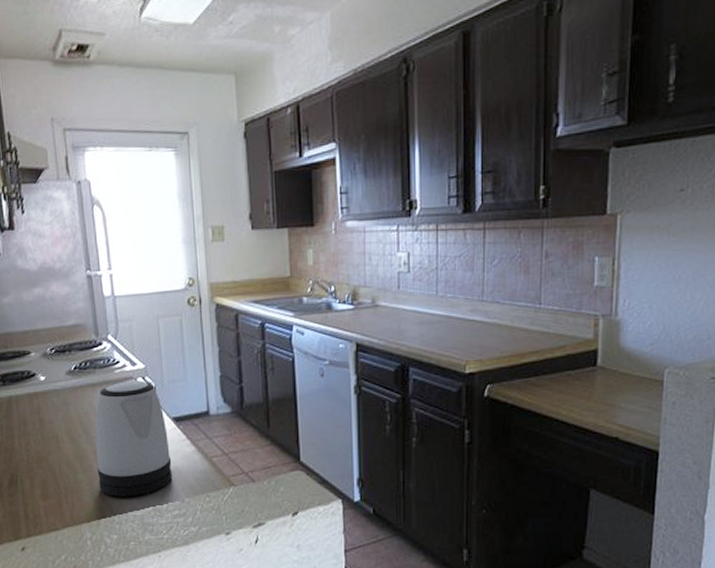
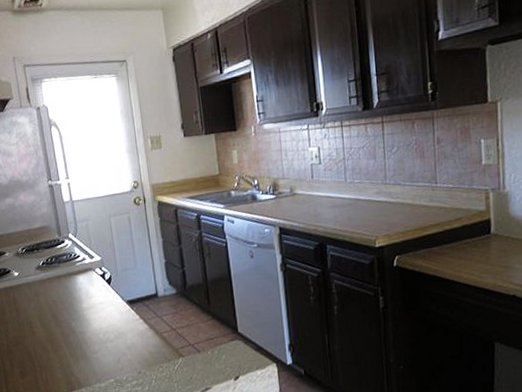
kettle: present [95,380,173,497] -> none [62,270,130,372]

